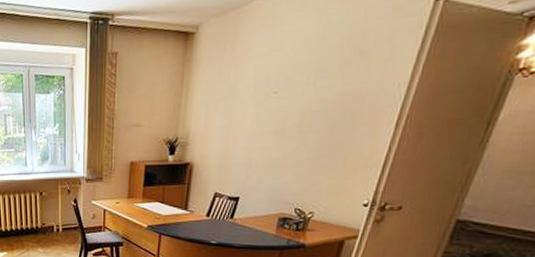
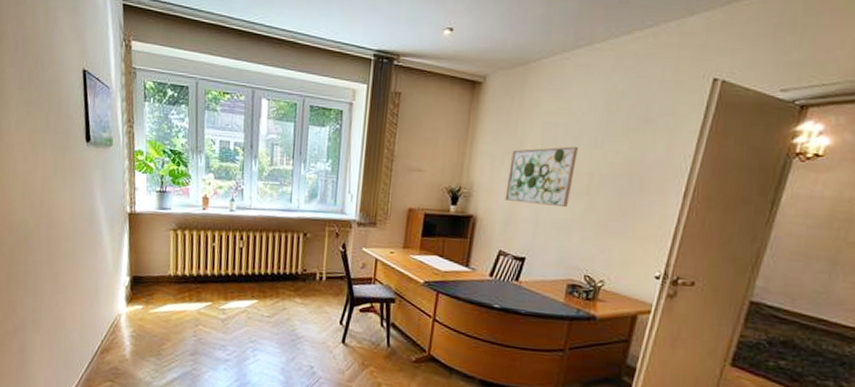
wall art: none [219,87,290,148] -> present [505,146,578,208]

